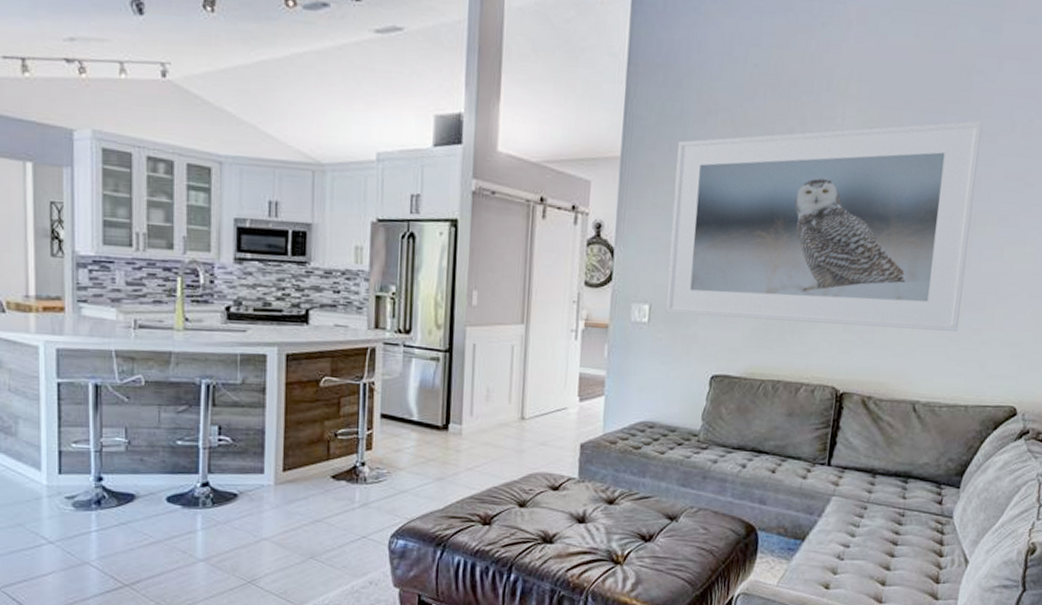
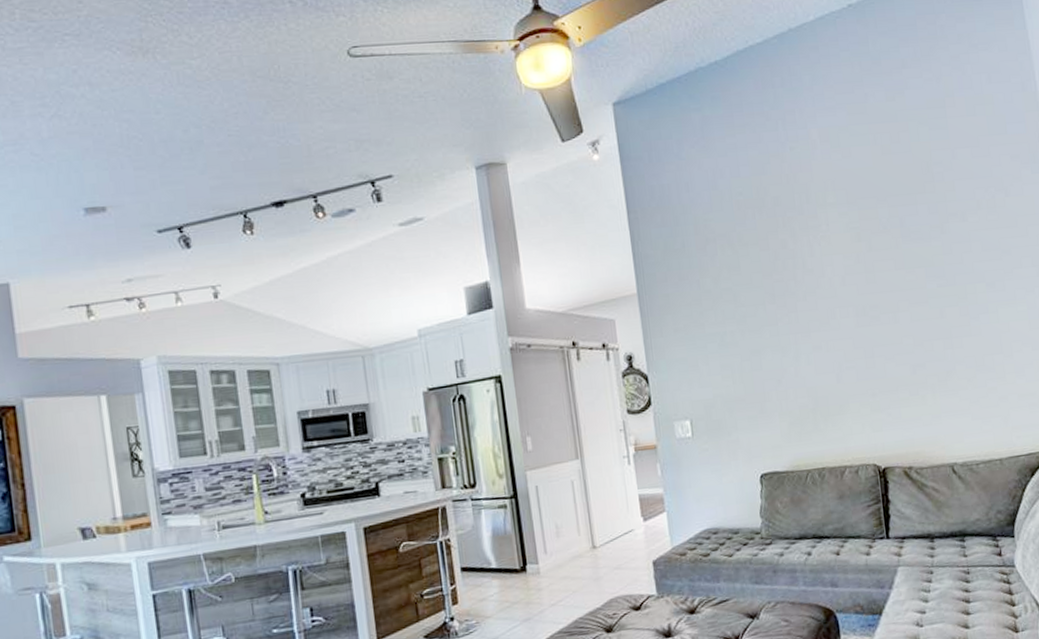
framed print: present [665,120,983,331] -> none [687,205,976,425]

